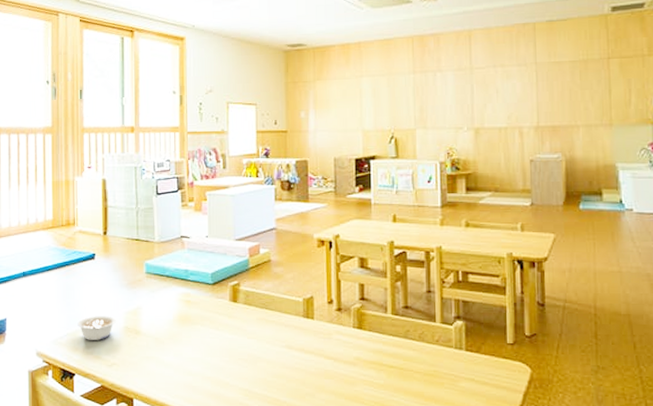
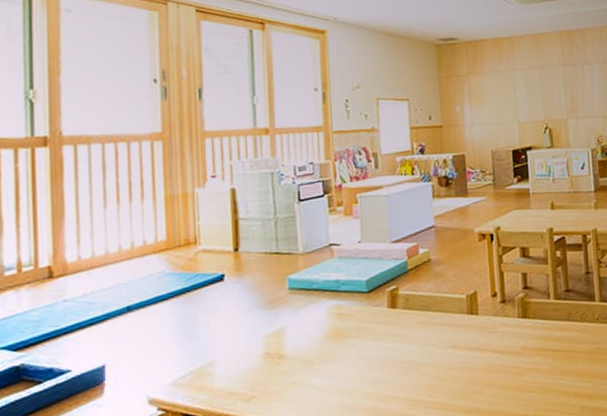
legume: present [77,316,116,340] -> none [203,343,253,375]

